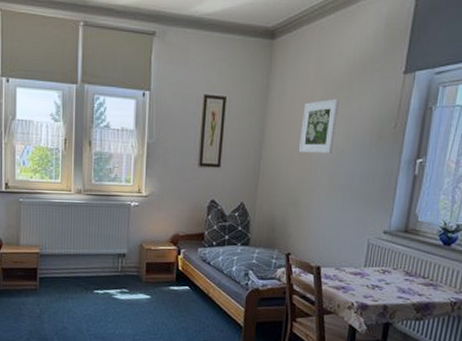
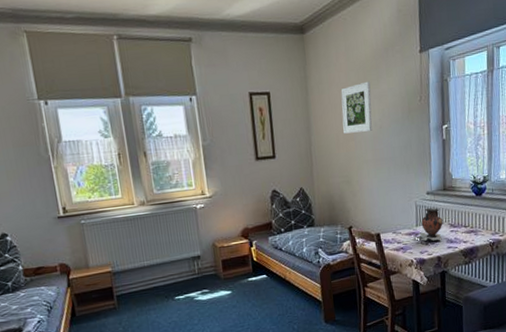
vase: none [359,249,398,287] -> present [413,208,443,241]

